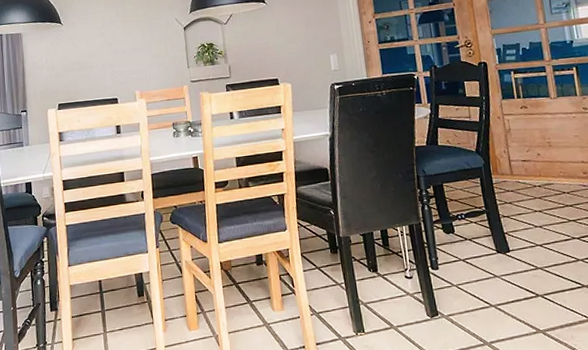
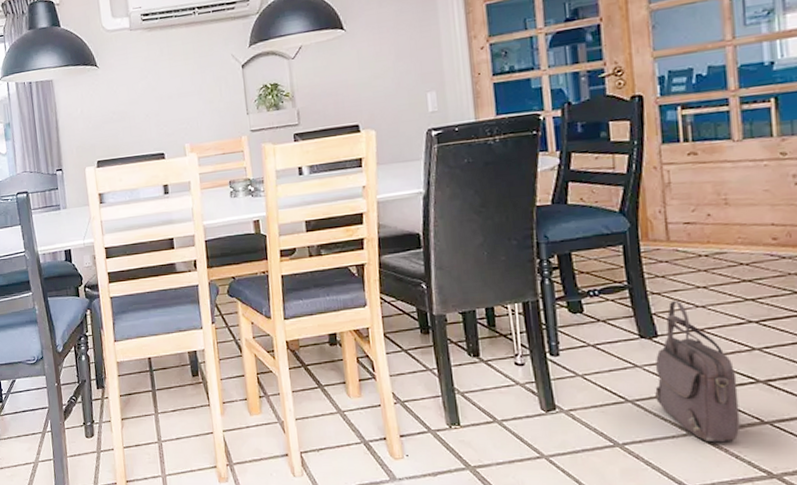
handbag: none [509,222,574,338] -> present [655,300,741,442]

